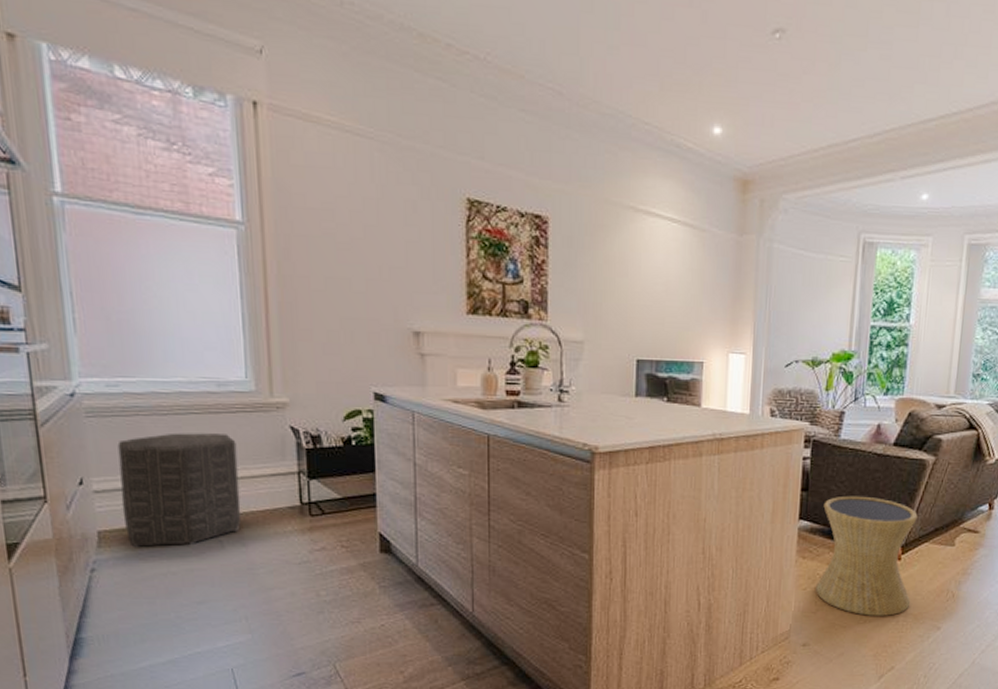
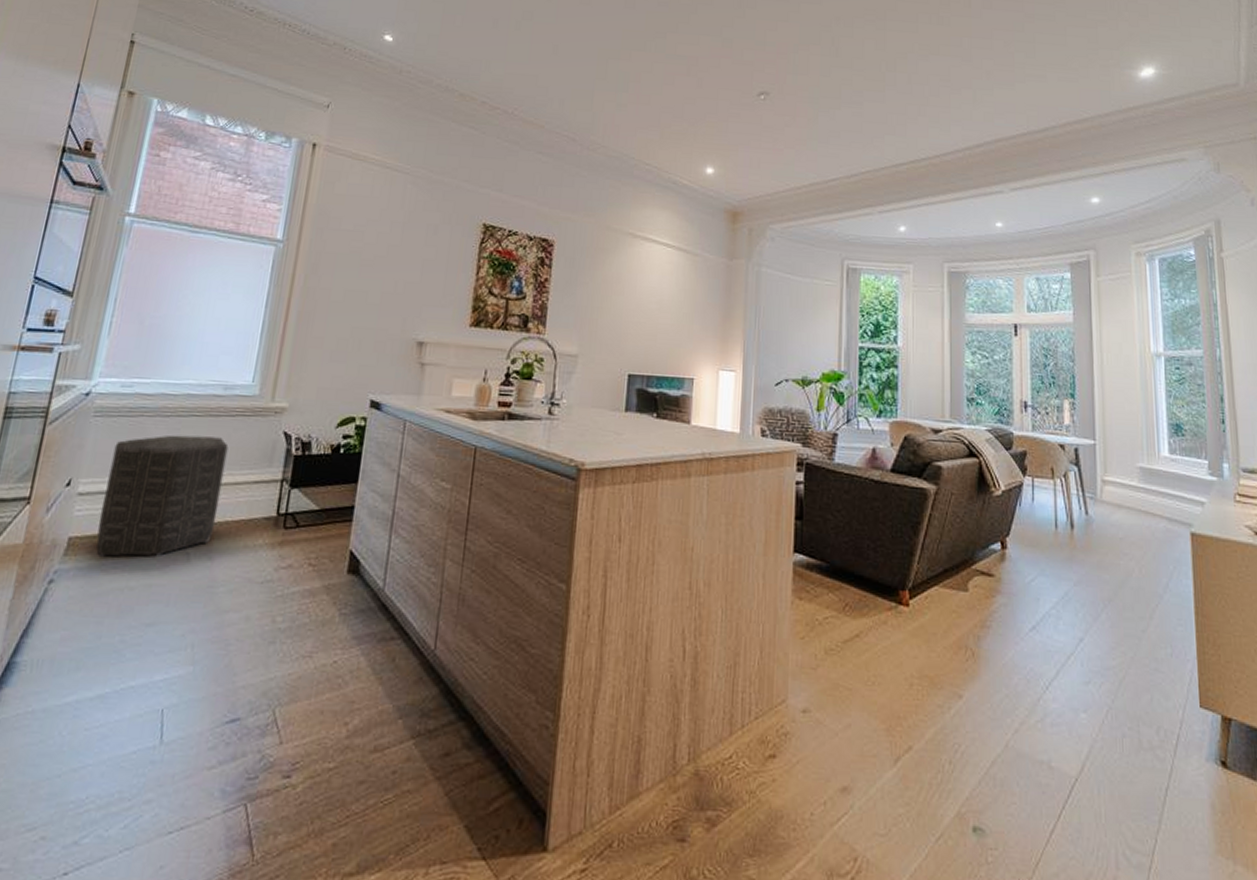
side table: present [816,495,918,616] -> none [815,526,923,677]

